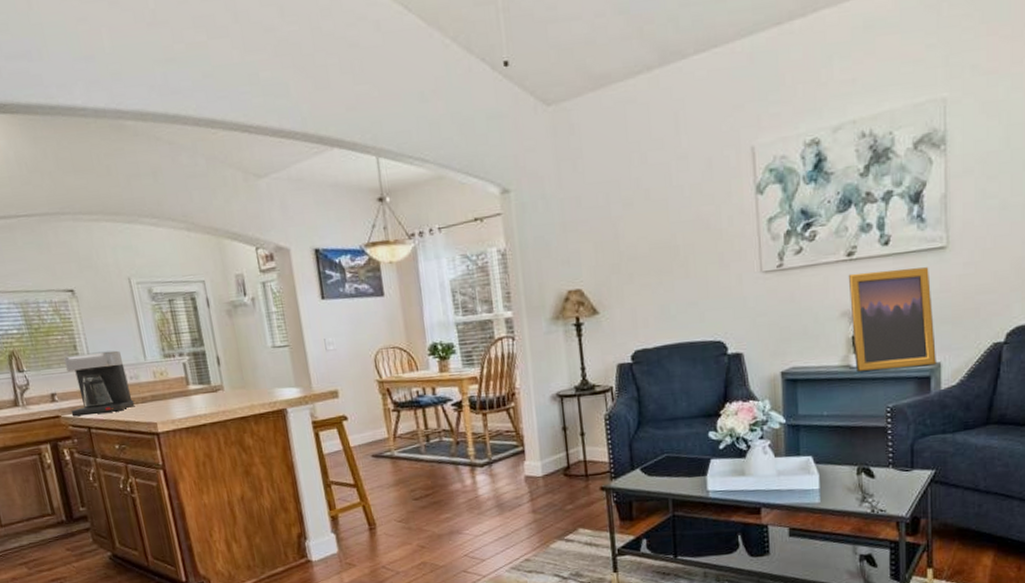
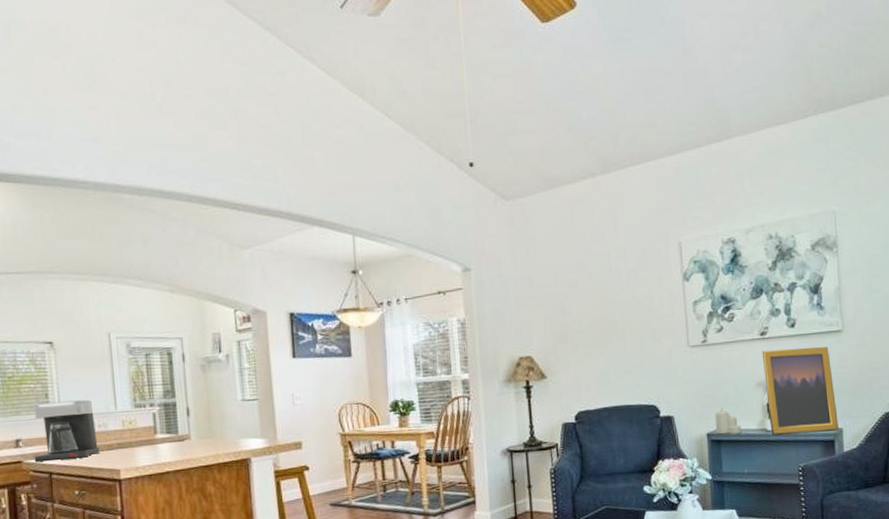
candle: none [790,342,821,373] -> present [714,407,741,435]

